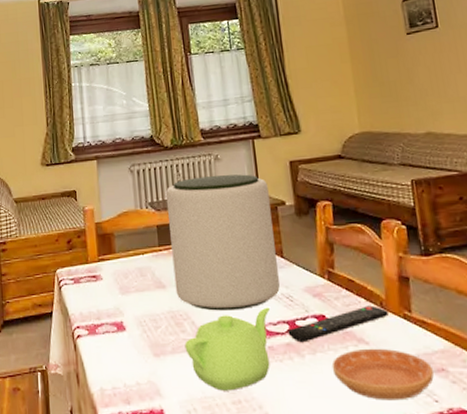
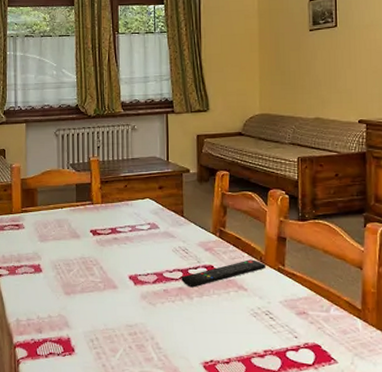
plant pot: present [165,174,280,311] -> none [86,144,178,259]
teapot: present [184,307,270,391] -> none [92,257,167,325]
saucer: present [332,348,434,401] -> none [215,294,297,336]

